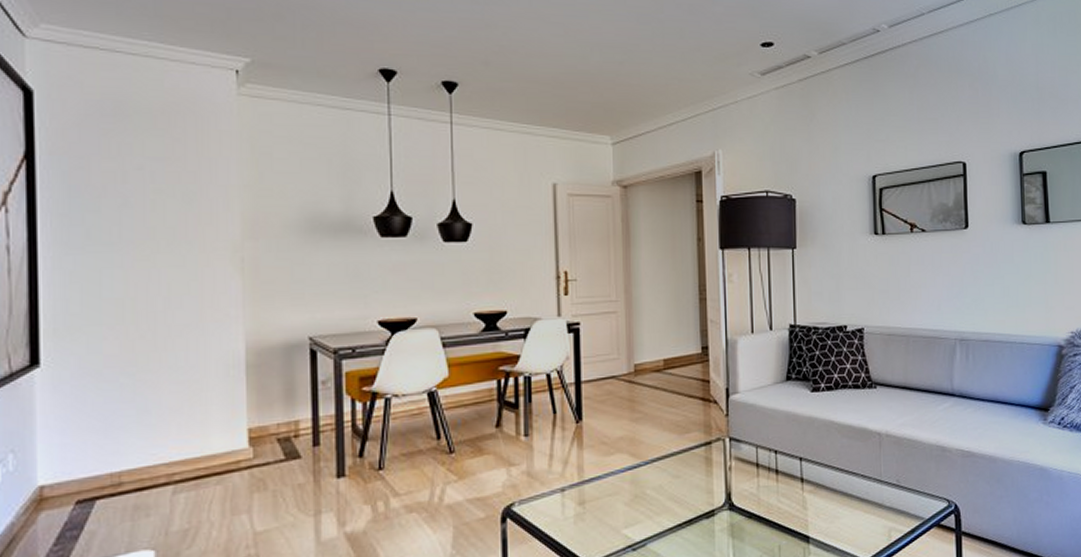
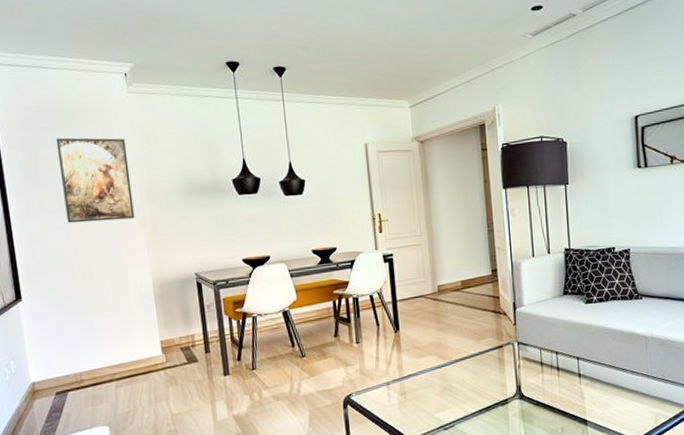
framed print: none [123,146,229,262] -> present [55,137,135,224]

